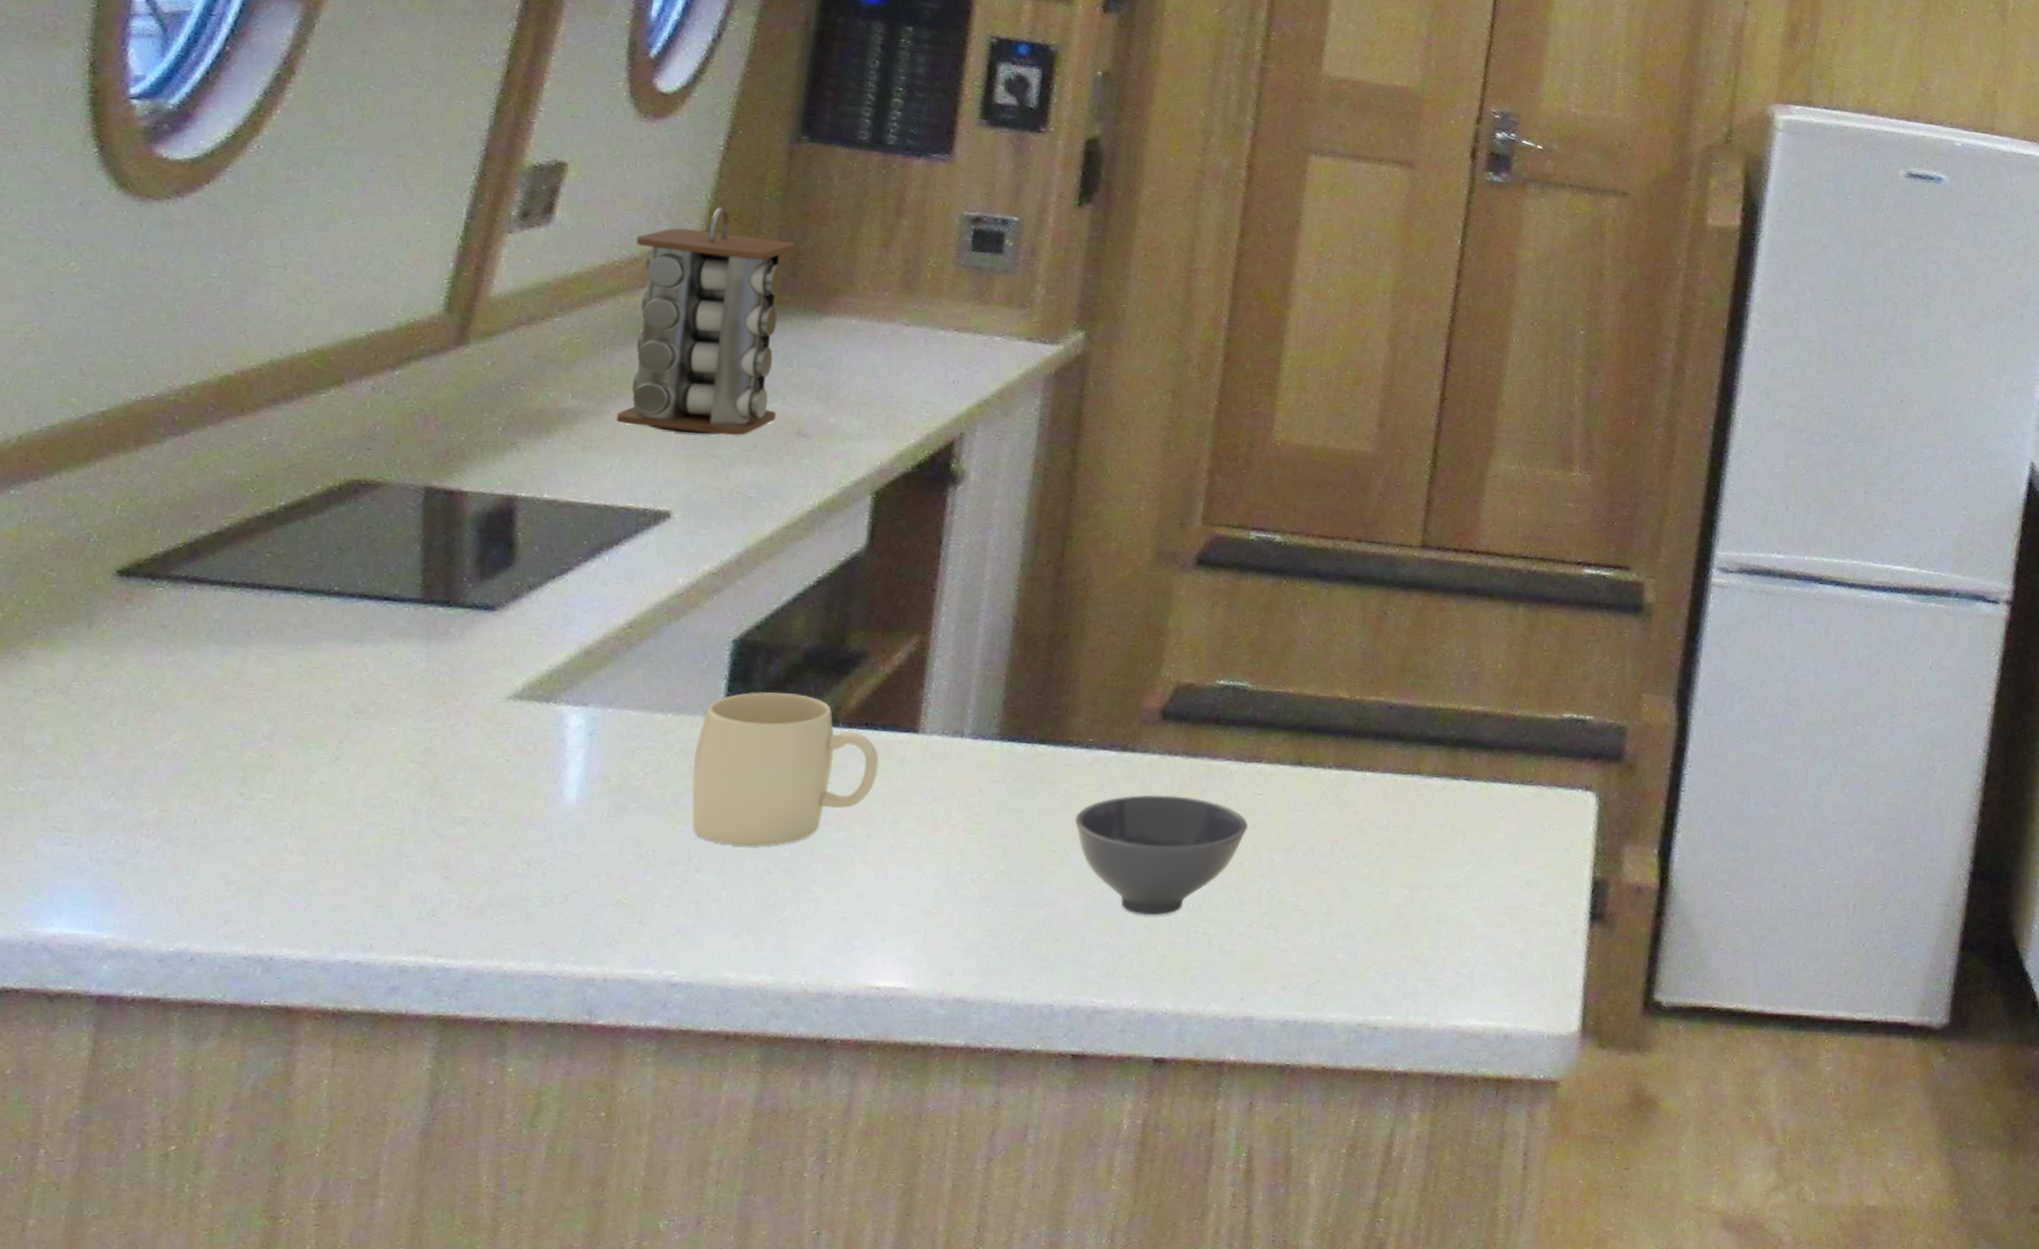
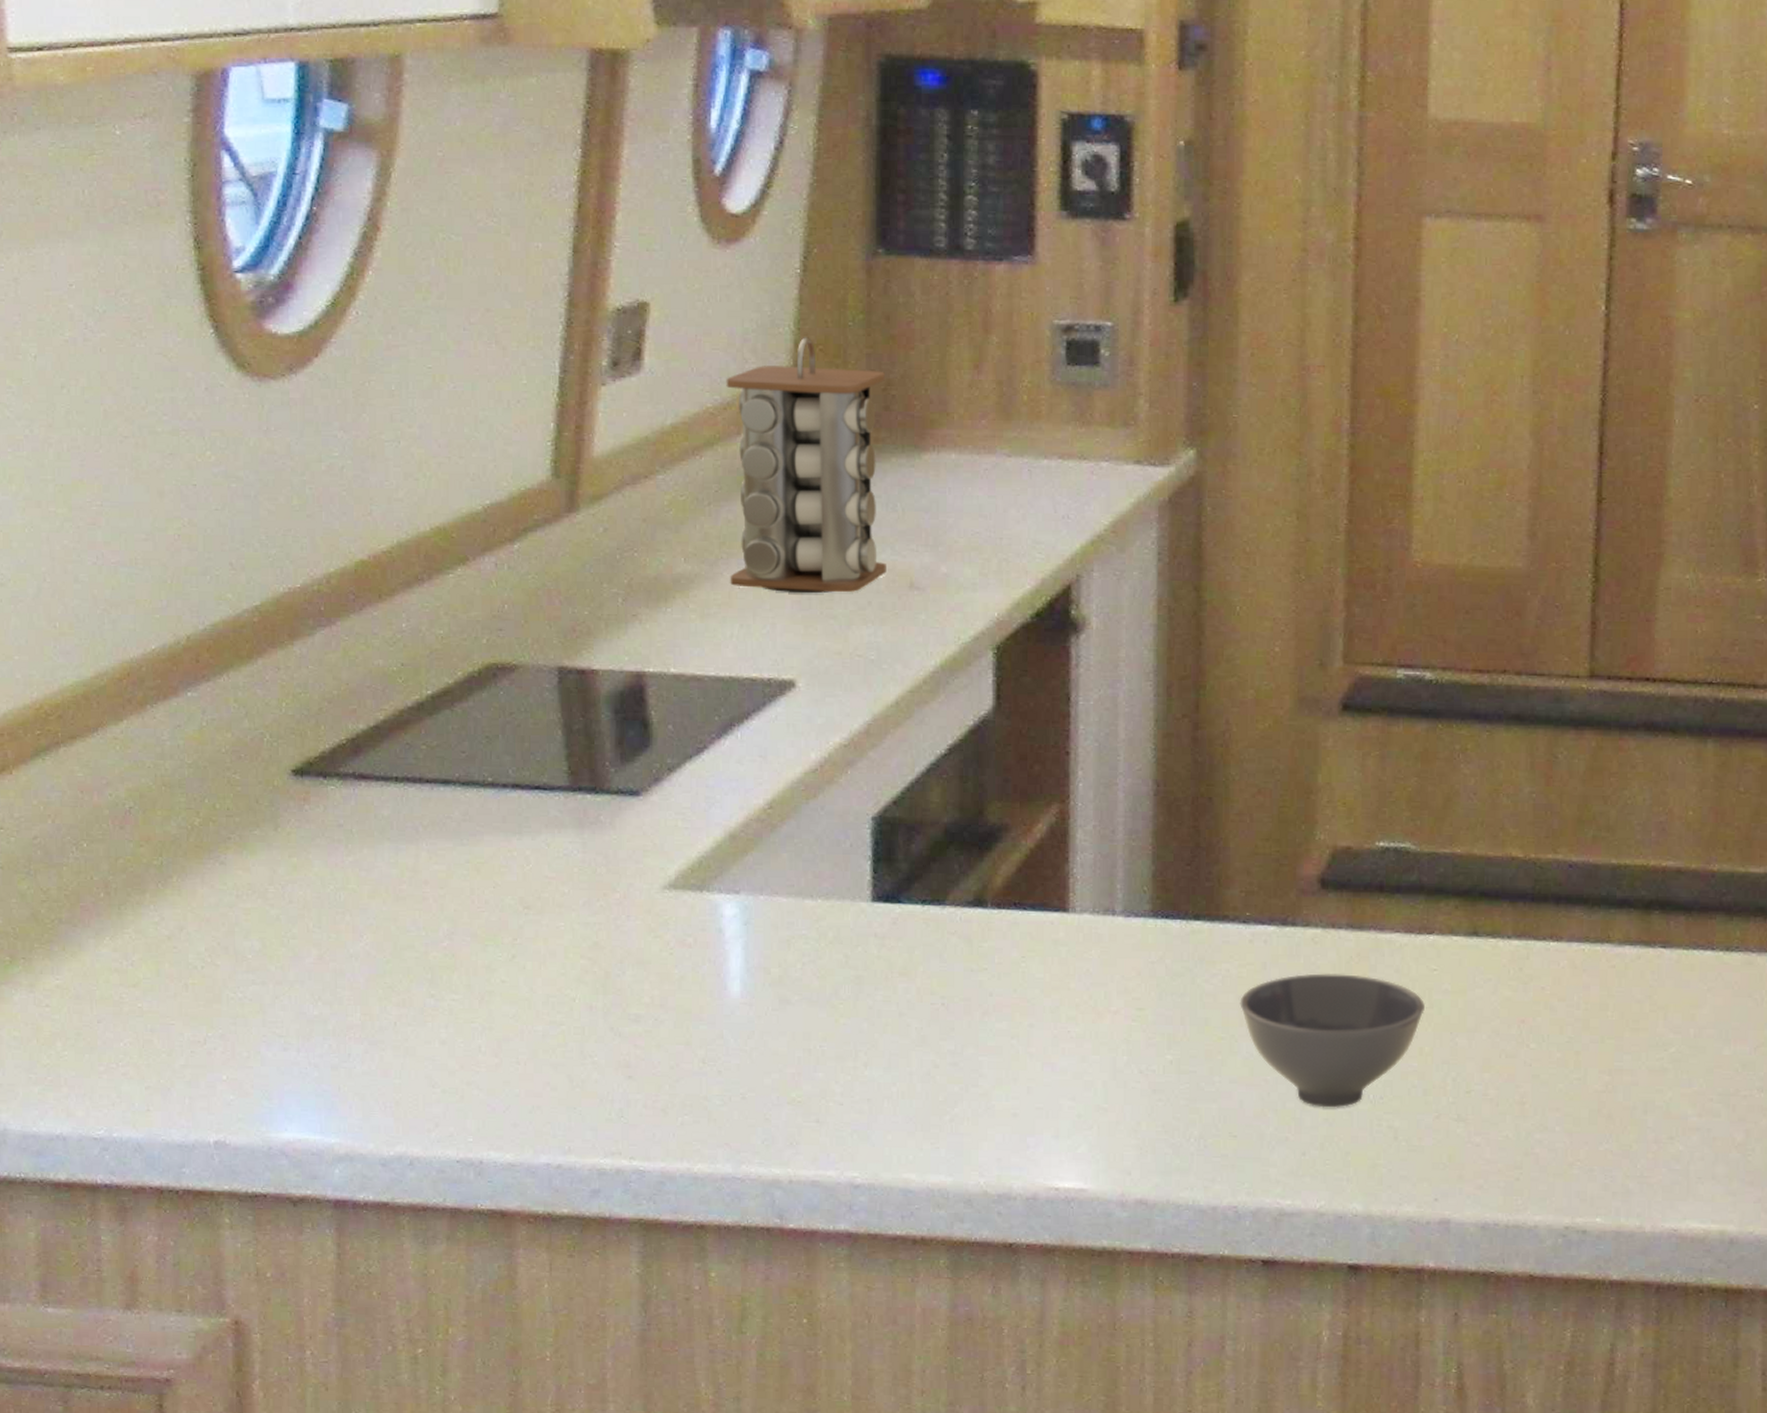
mug: present [691,691,879,847] -> none [849,871,1032,1040]

